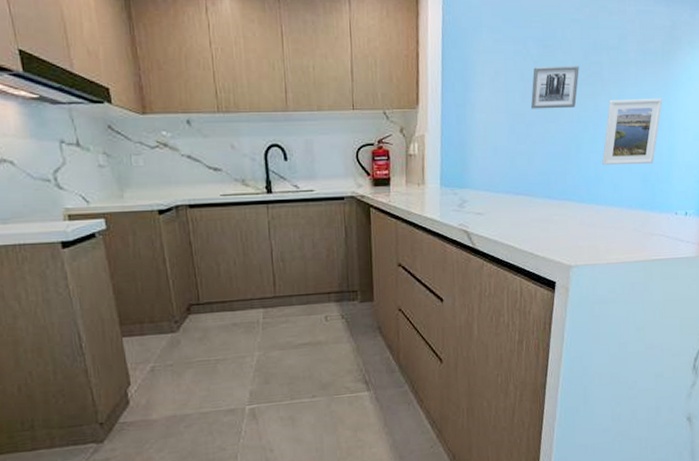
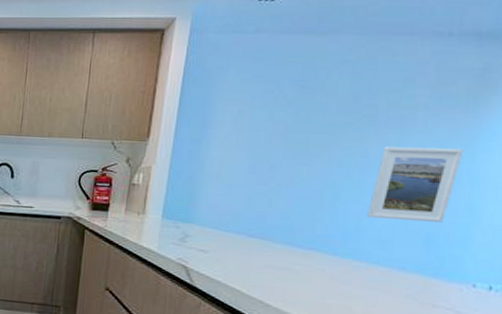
wall art: present [531,66,579,109] -> none [279,107,346,152]

